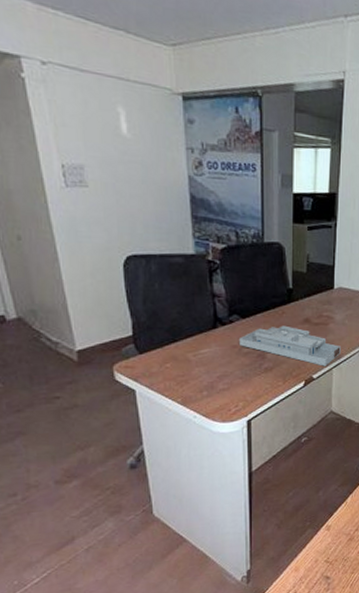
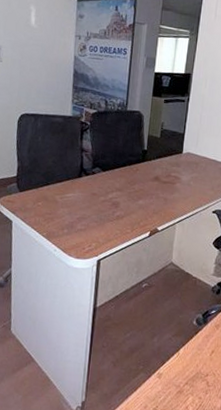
desk organizer: present [238,325,342,366] -> none [97,180,186,221]

